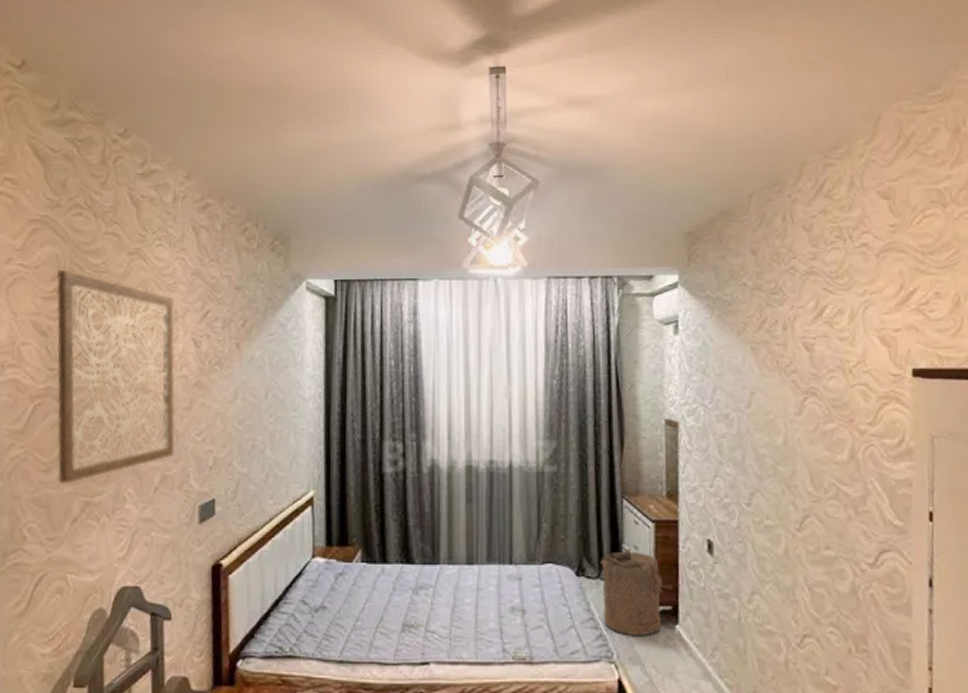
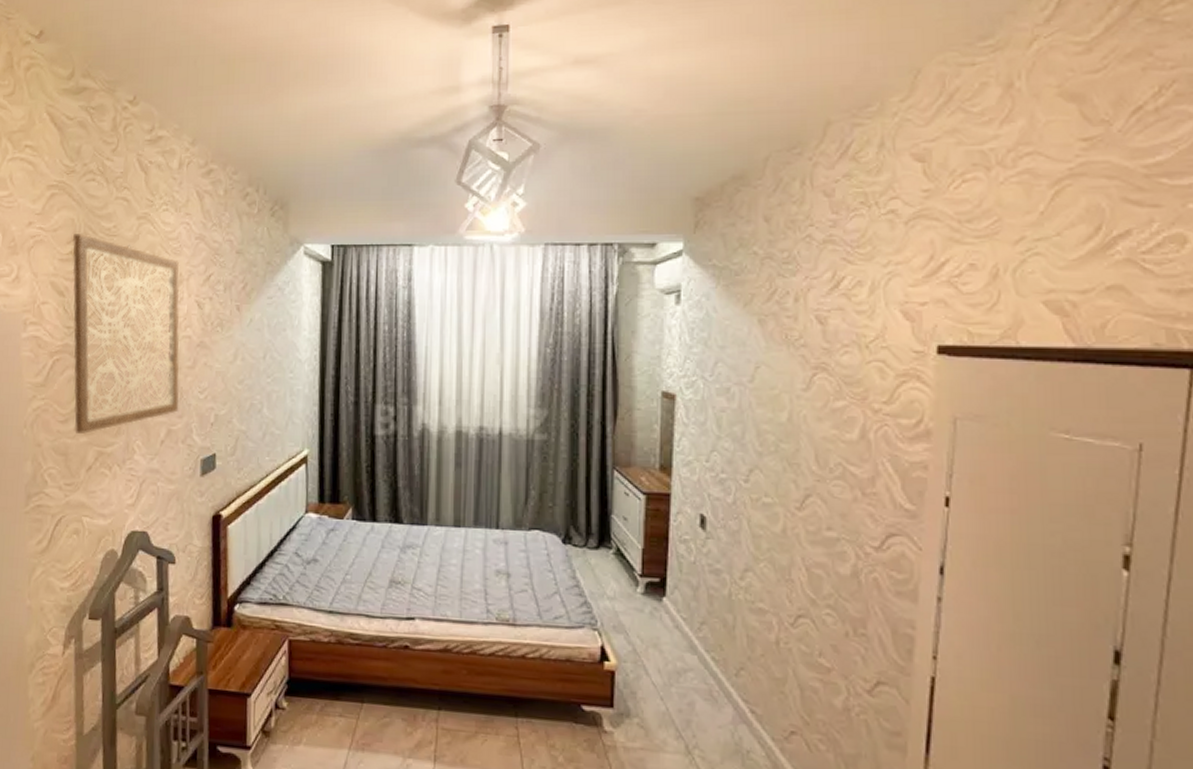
laundry hamper: present [601,548,673,635] -> none [588,518,662,606]

